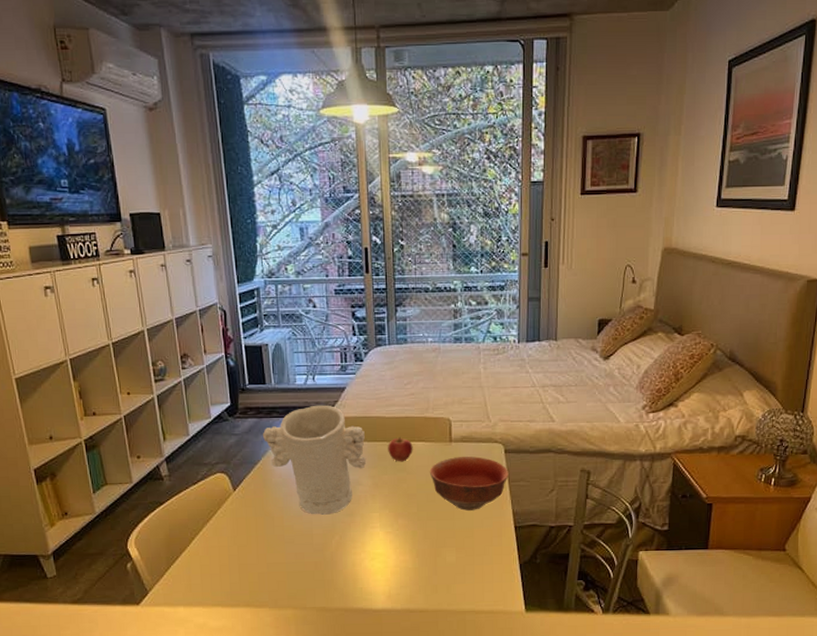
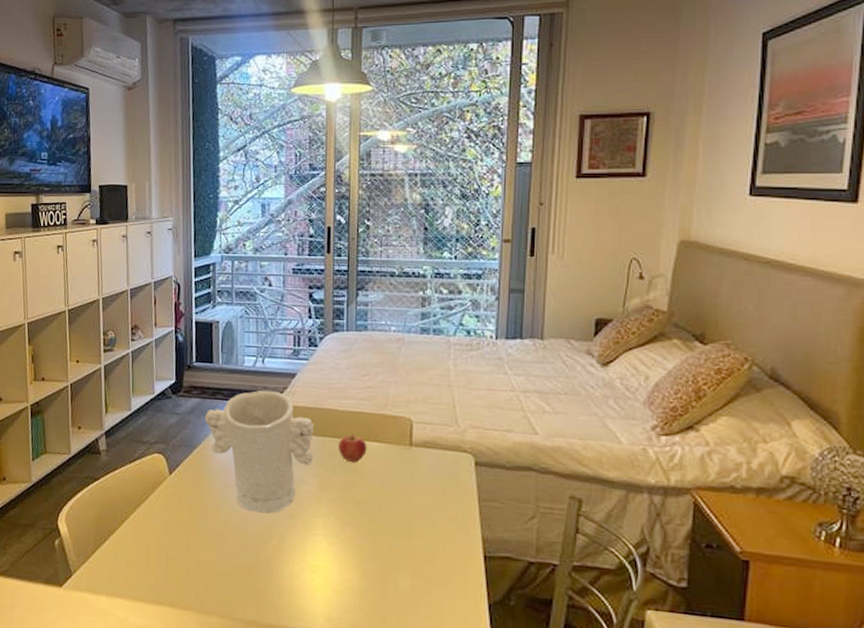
bowl: present [429,456,509,511] -> none [384,463,479,530]

